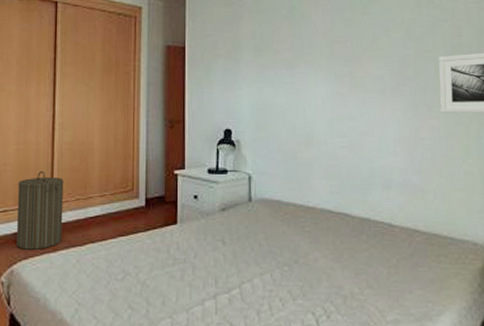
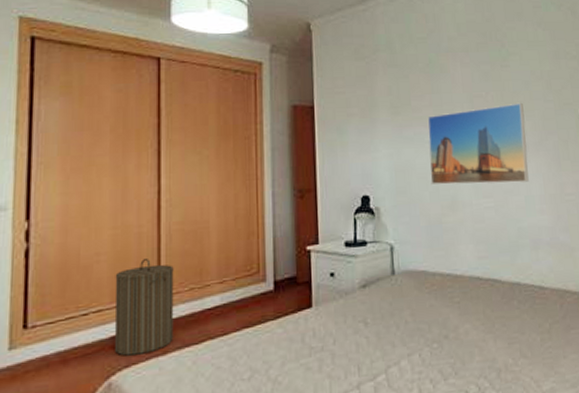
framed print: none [288,49,384,125] -> present [427,102,529,185]

